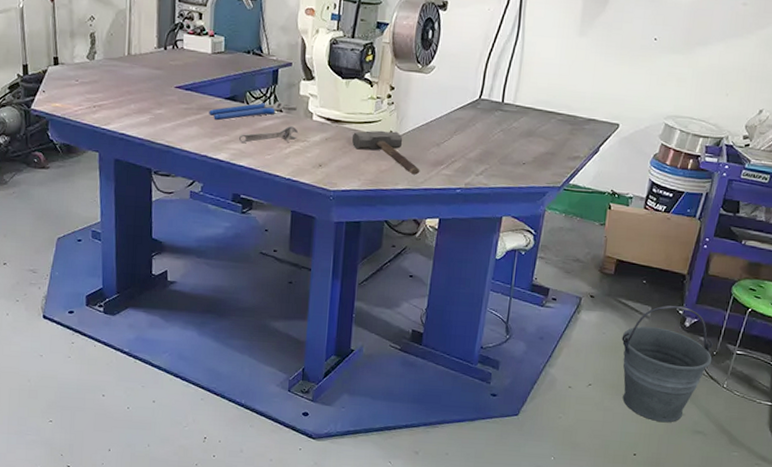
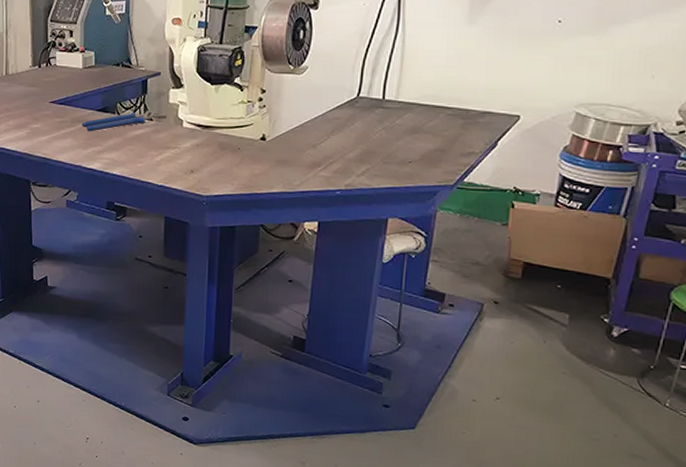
adjustable wrench: present [239,126,299,143] -> none [112,134,170,152]
hammer: present [352,130,420,175] -> none [224,134,296,177]
bucket: present [621,305,714,423] -> none [534,312,651,444]

